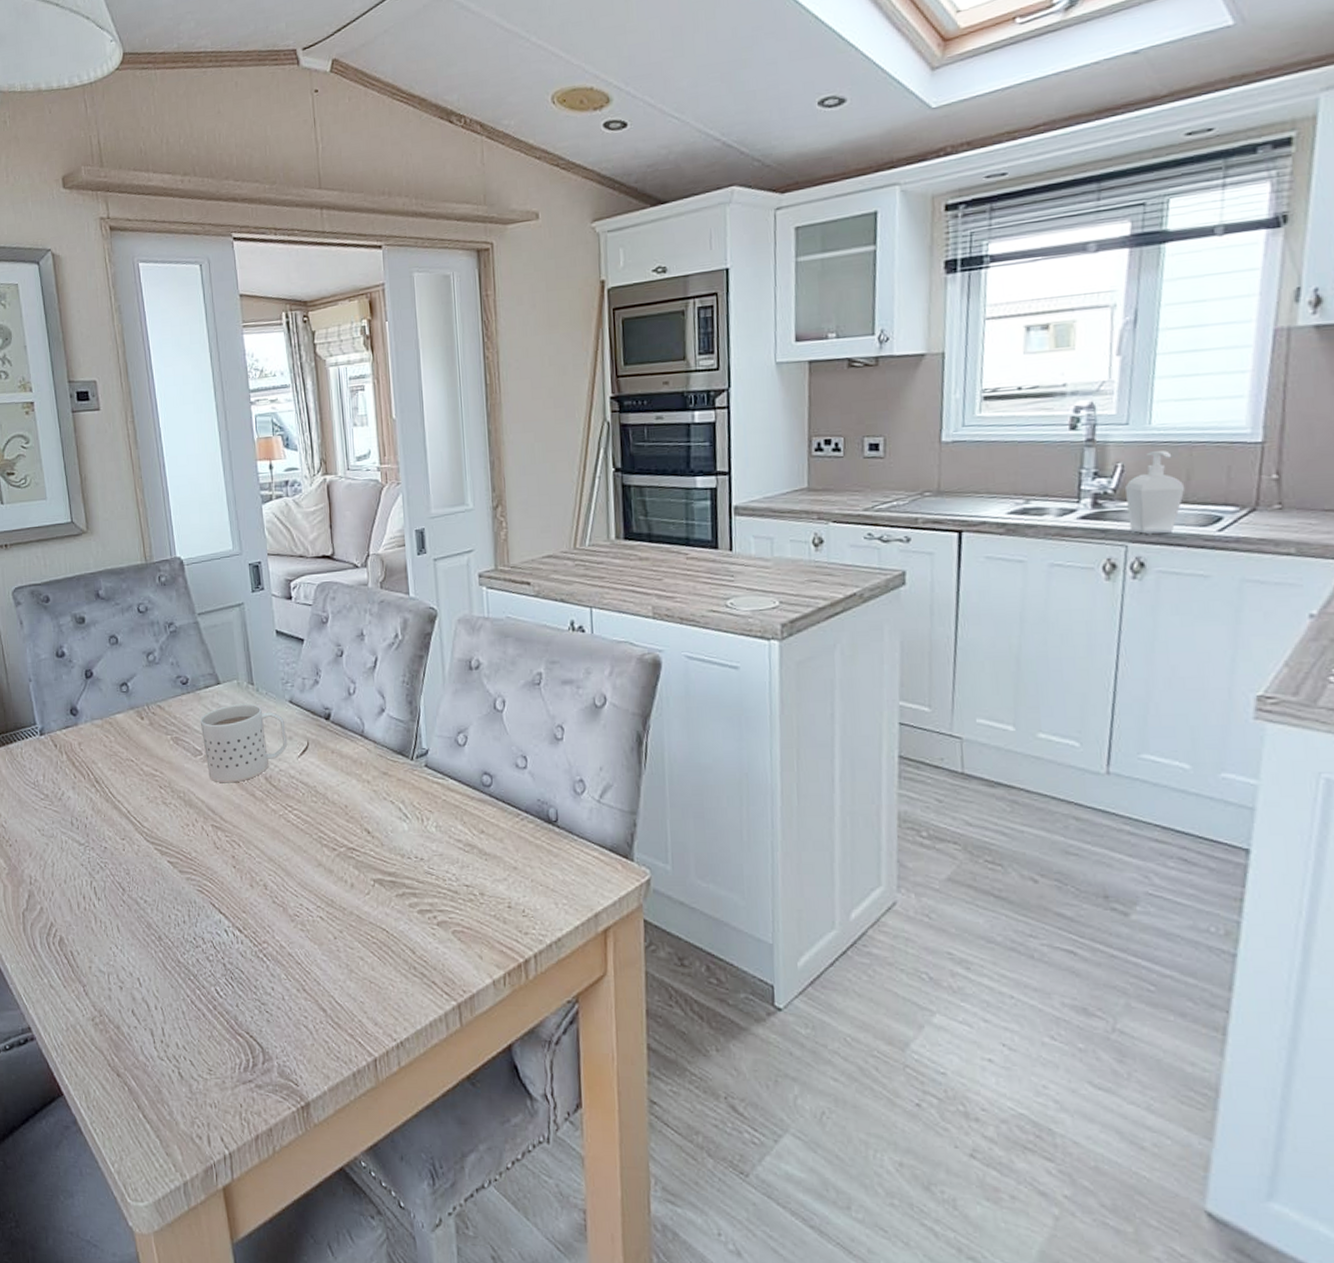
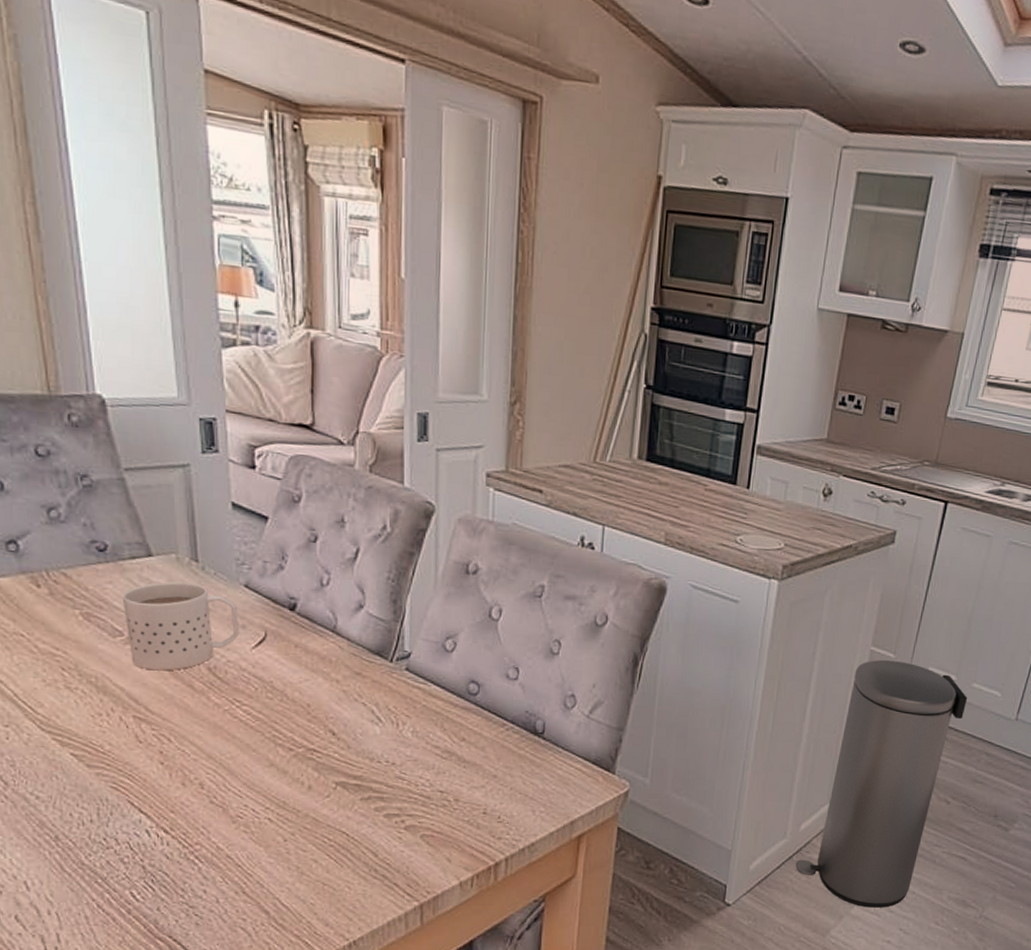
pedal bin: none [851,714,1036,1016] -> present [795,659,968,908]

